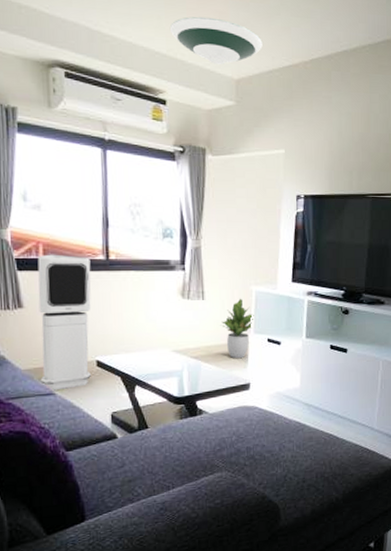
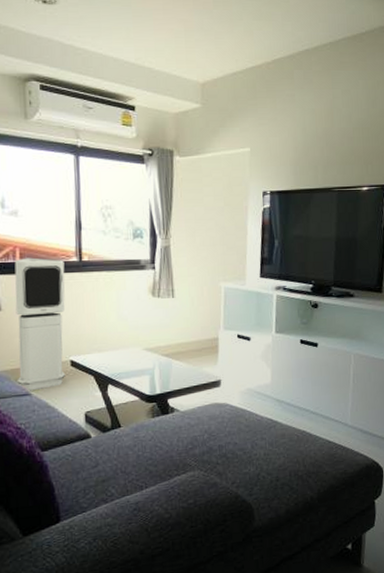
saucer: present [169,16,263,65] -> none [137,26,226,70]
potted plant: present [220,298,254,359] -> none [190,295,224,356]

